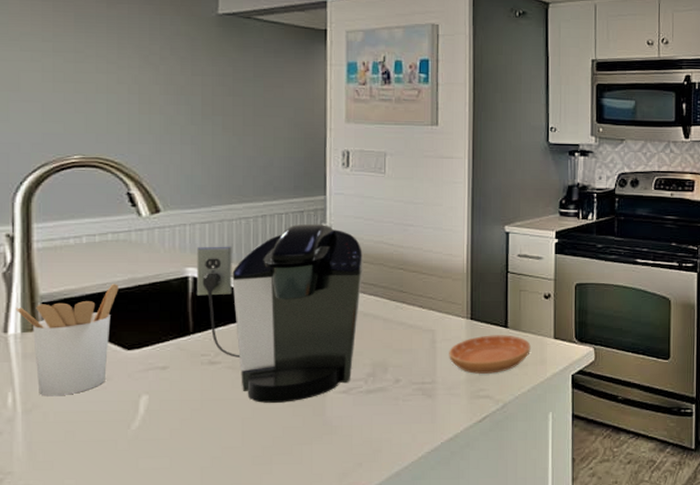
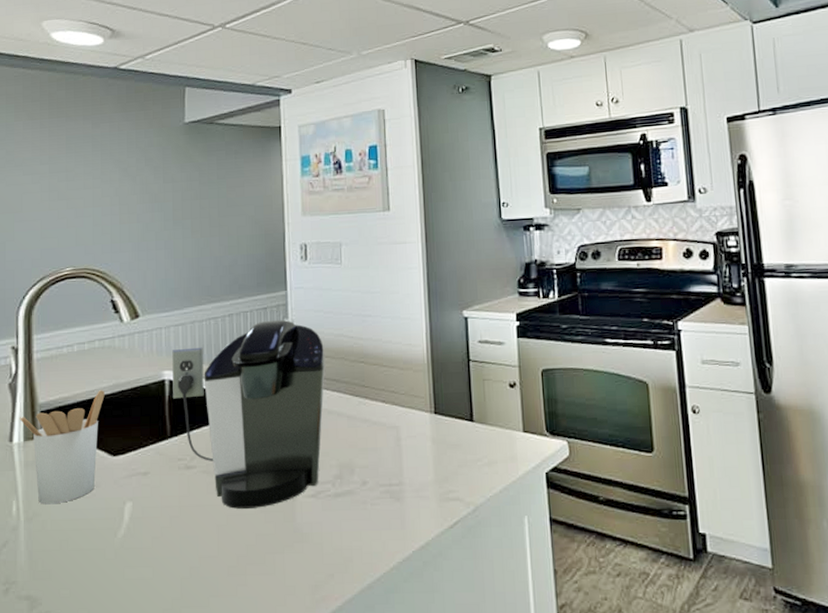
saucer: present [449,335,531,374] -> none [414,429,499,474]

